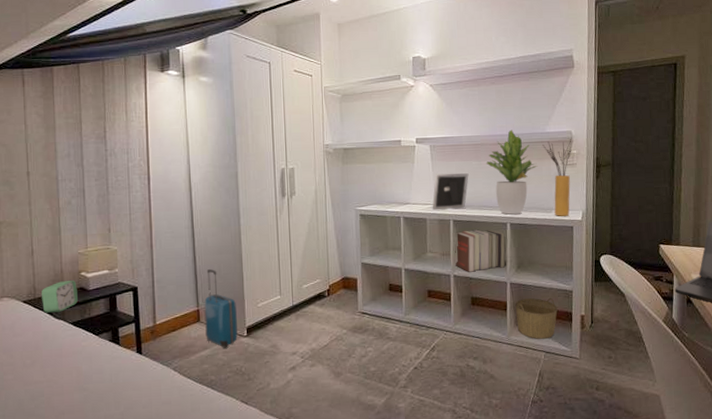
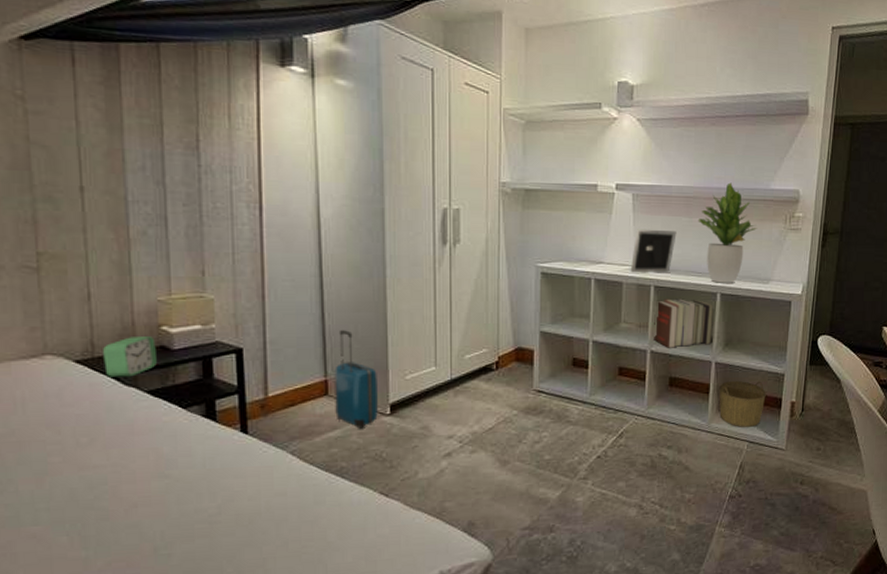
vase: present [542,137,573,217] -> none [765,197,800,290]

